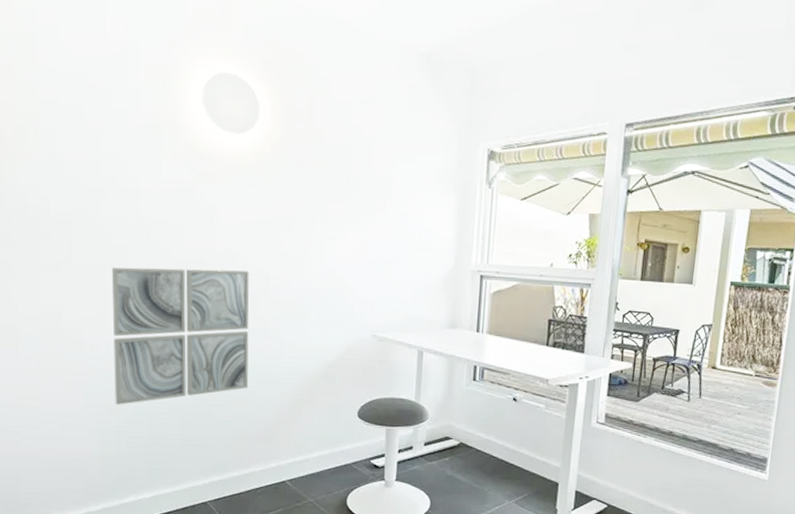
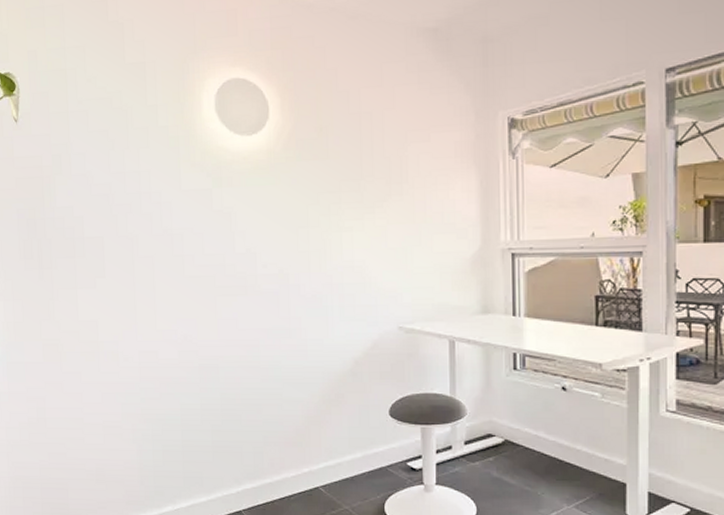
wall art: present [111,267,250,405] -> none [140,270,276,413]

